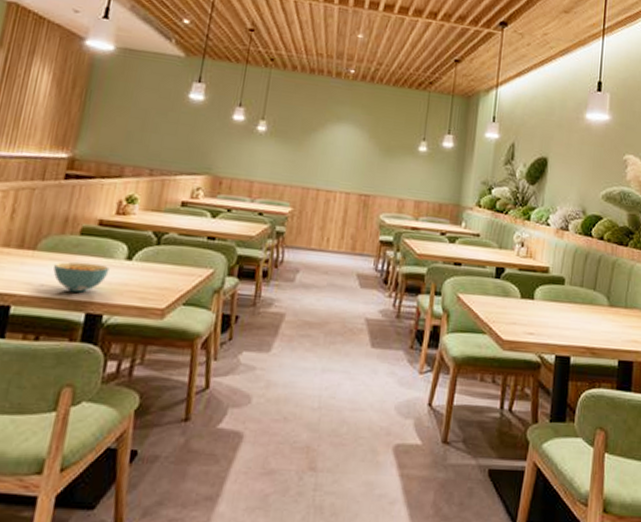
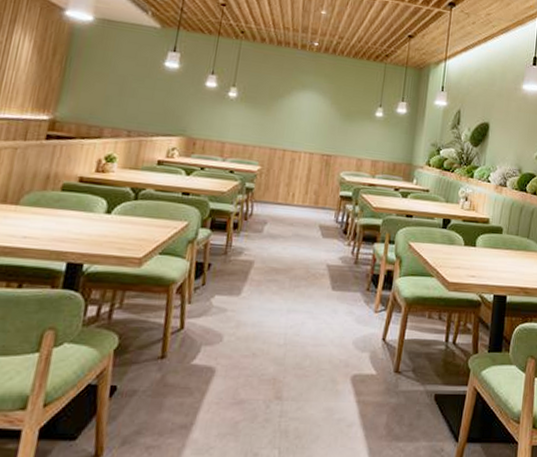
cereal bowl: present [53,262,110,293] -> none [35,216,90,244]

